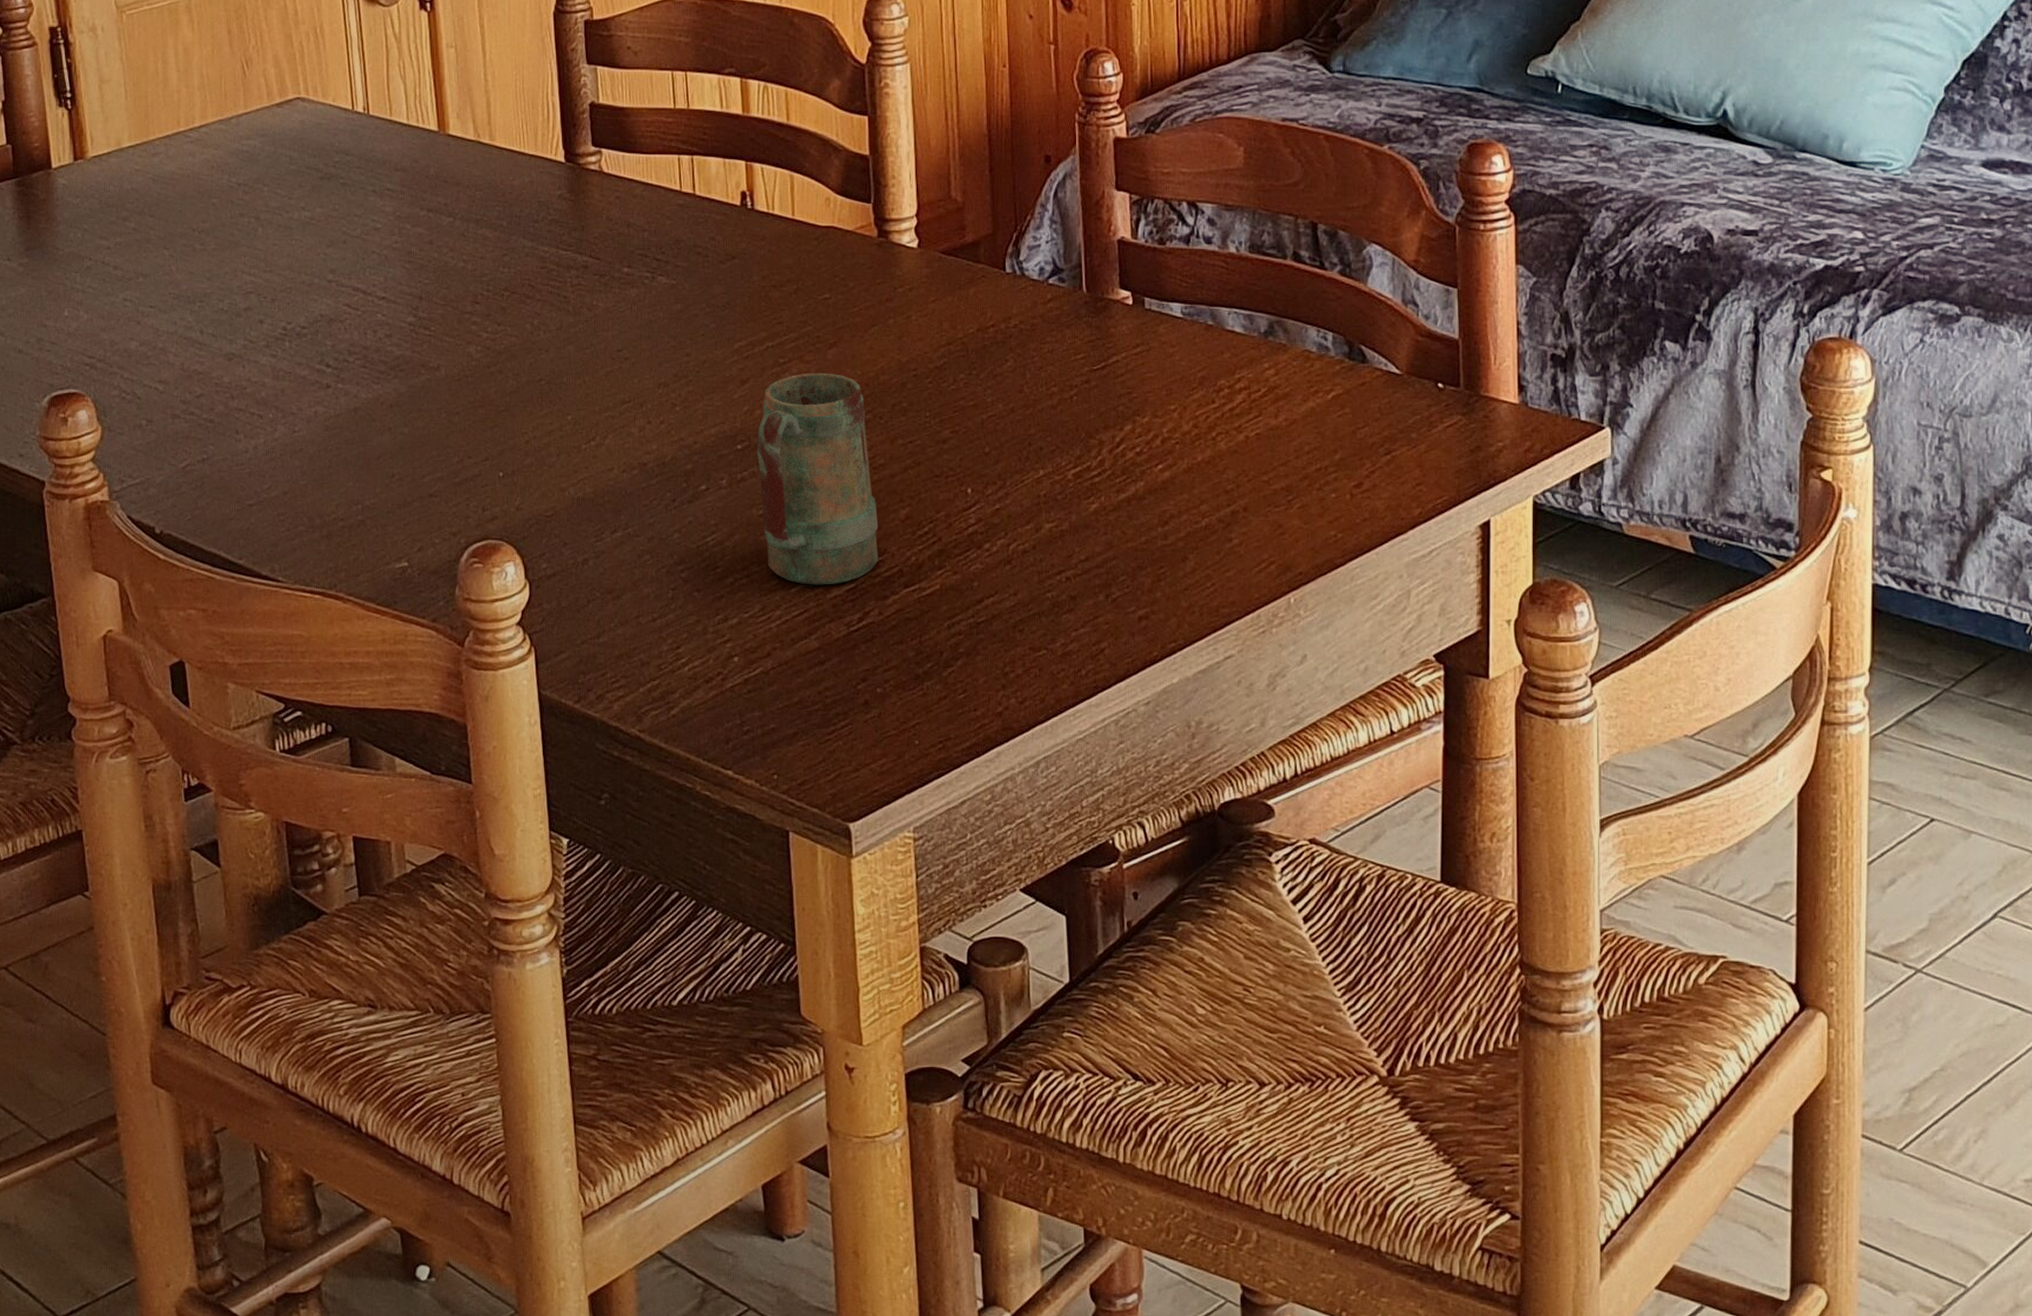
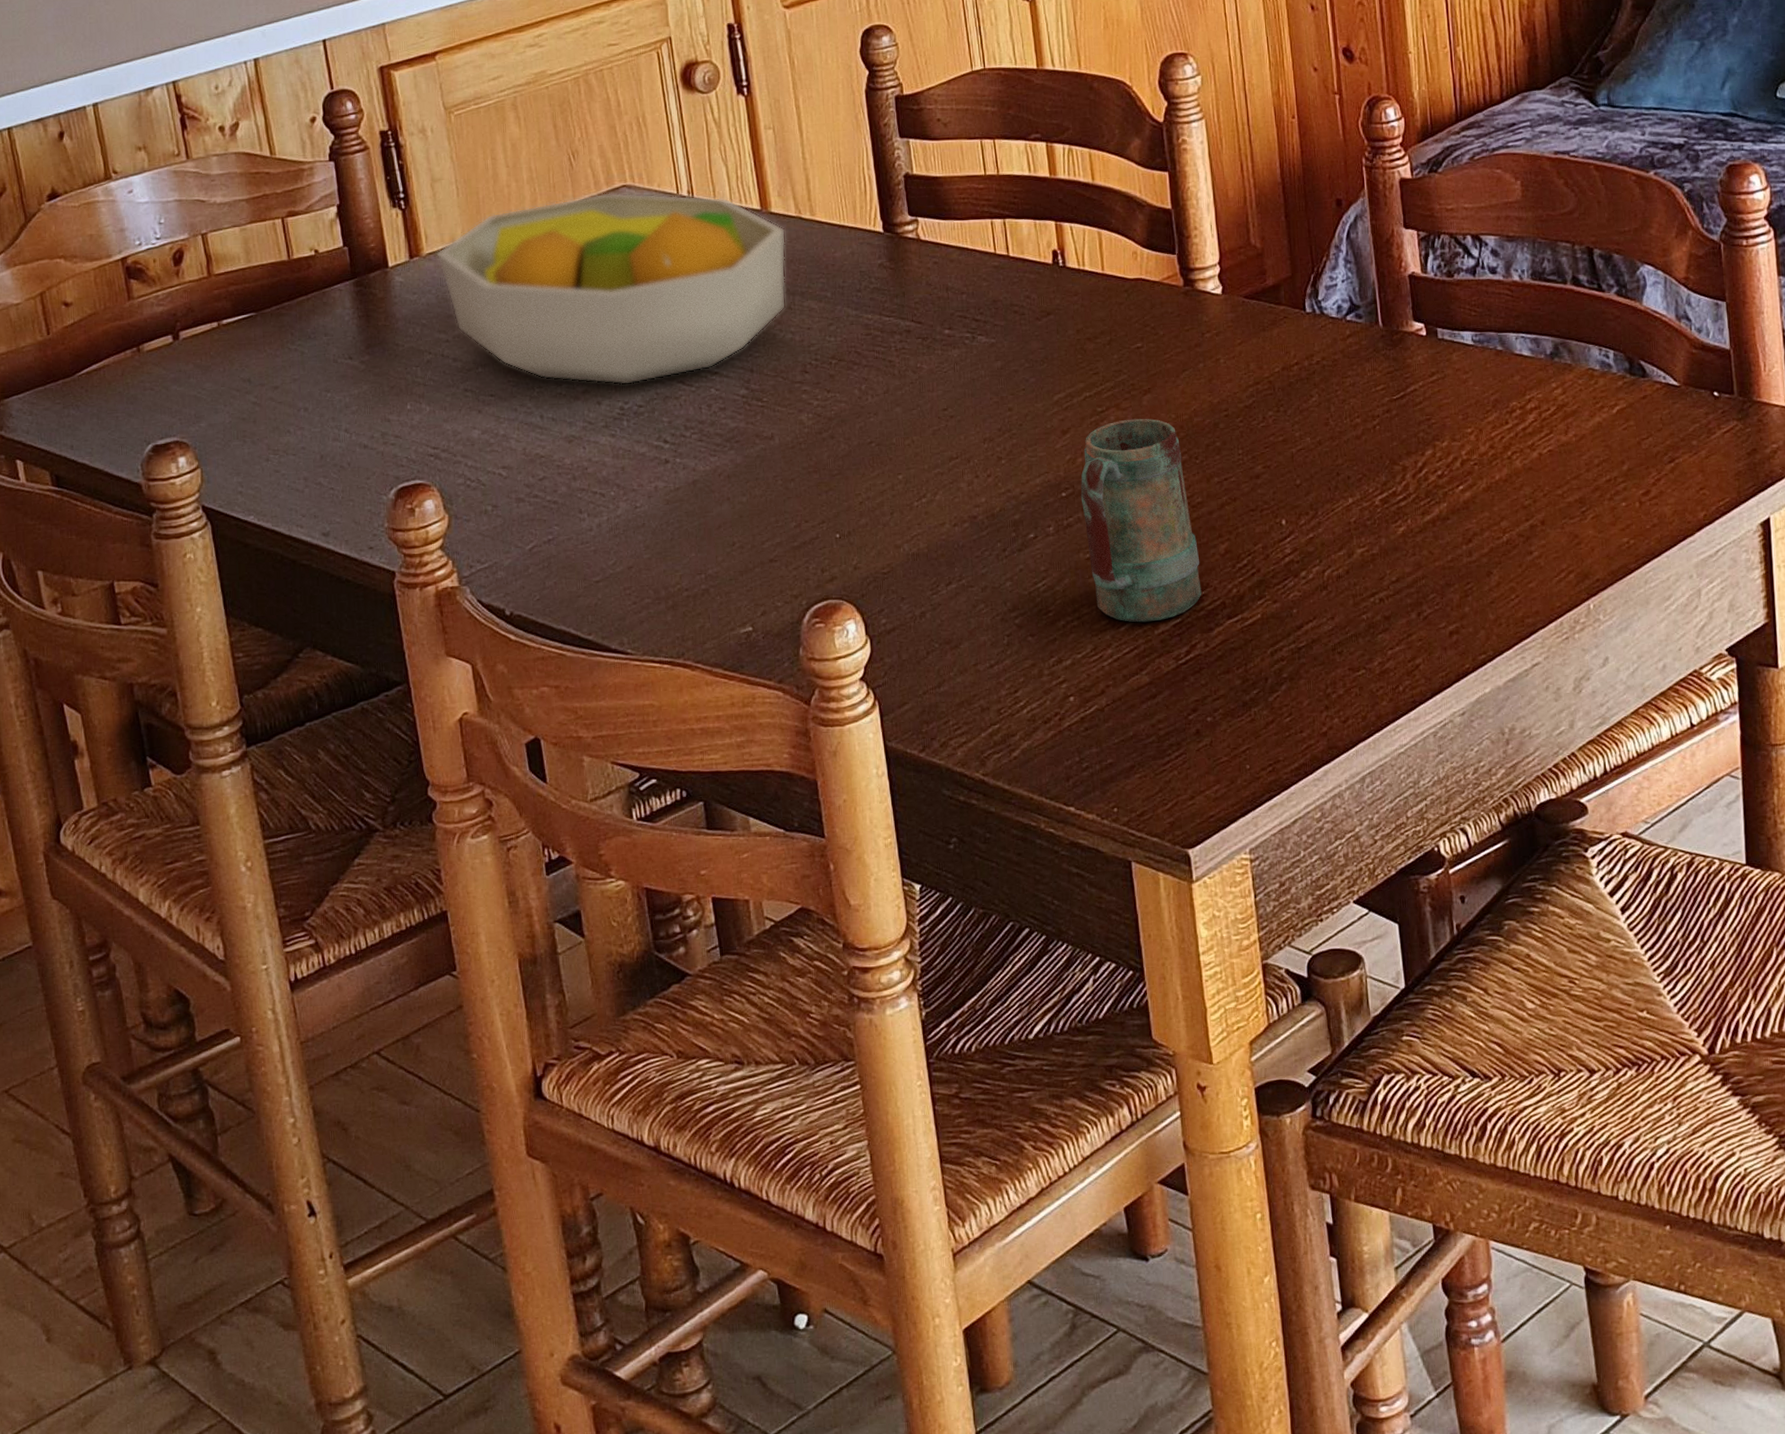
fruit bowl: none [101,105,463,305] -> present [436,192,786,386]

